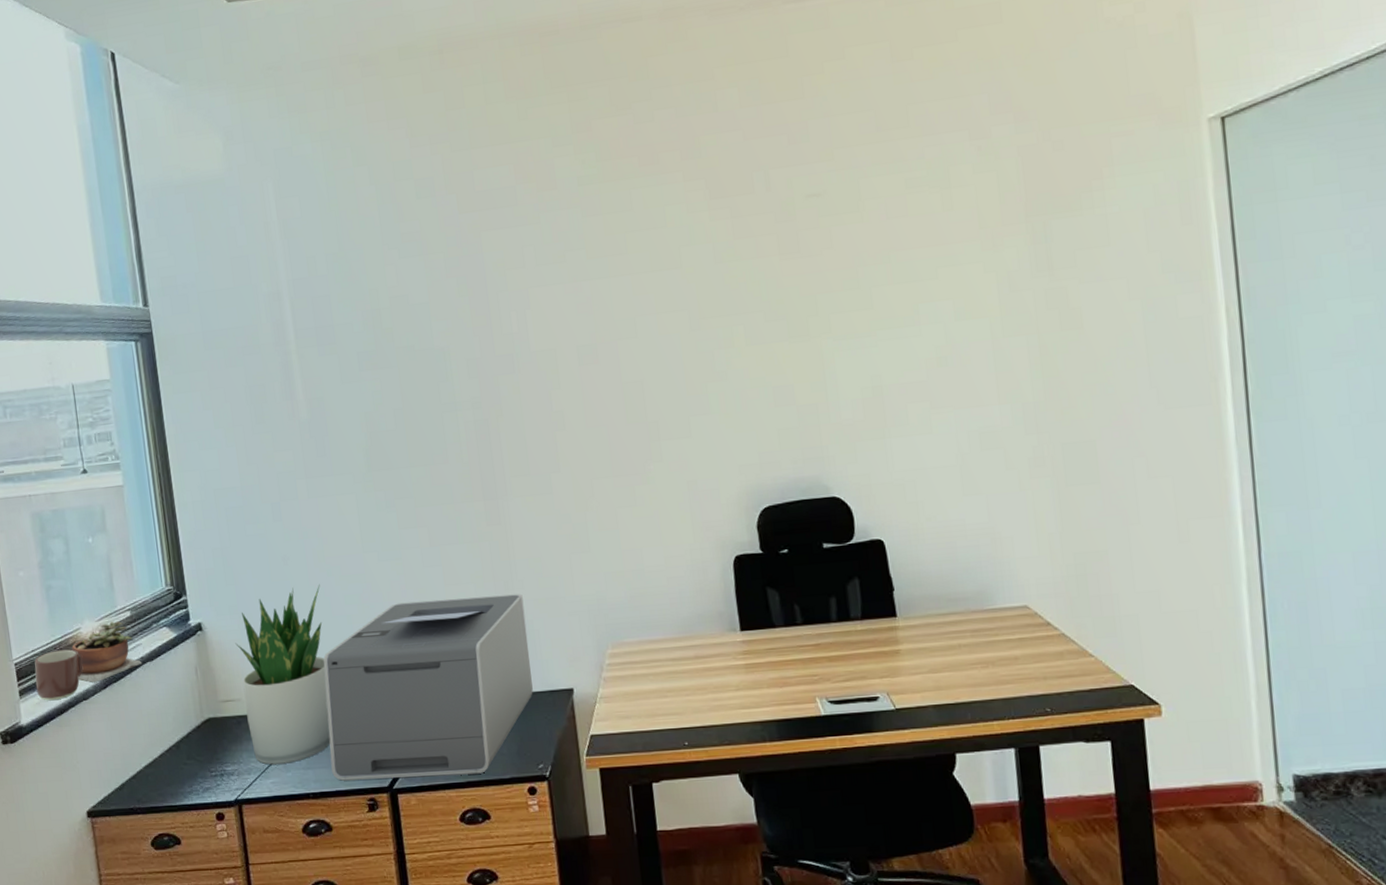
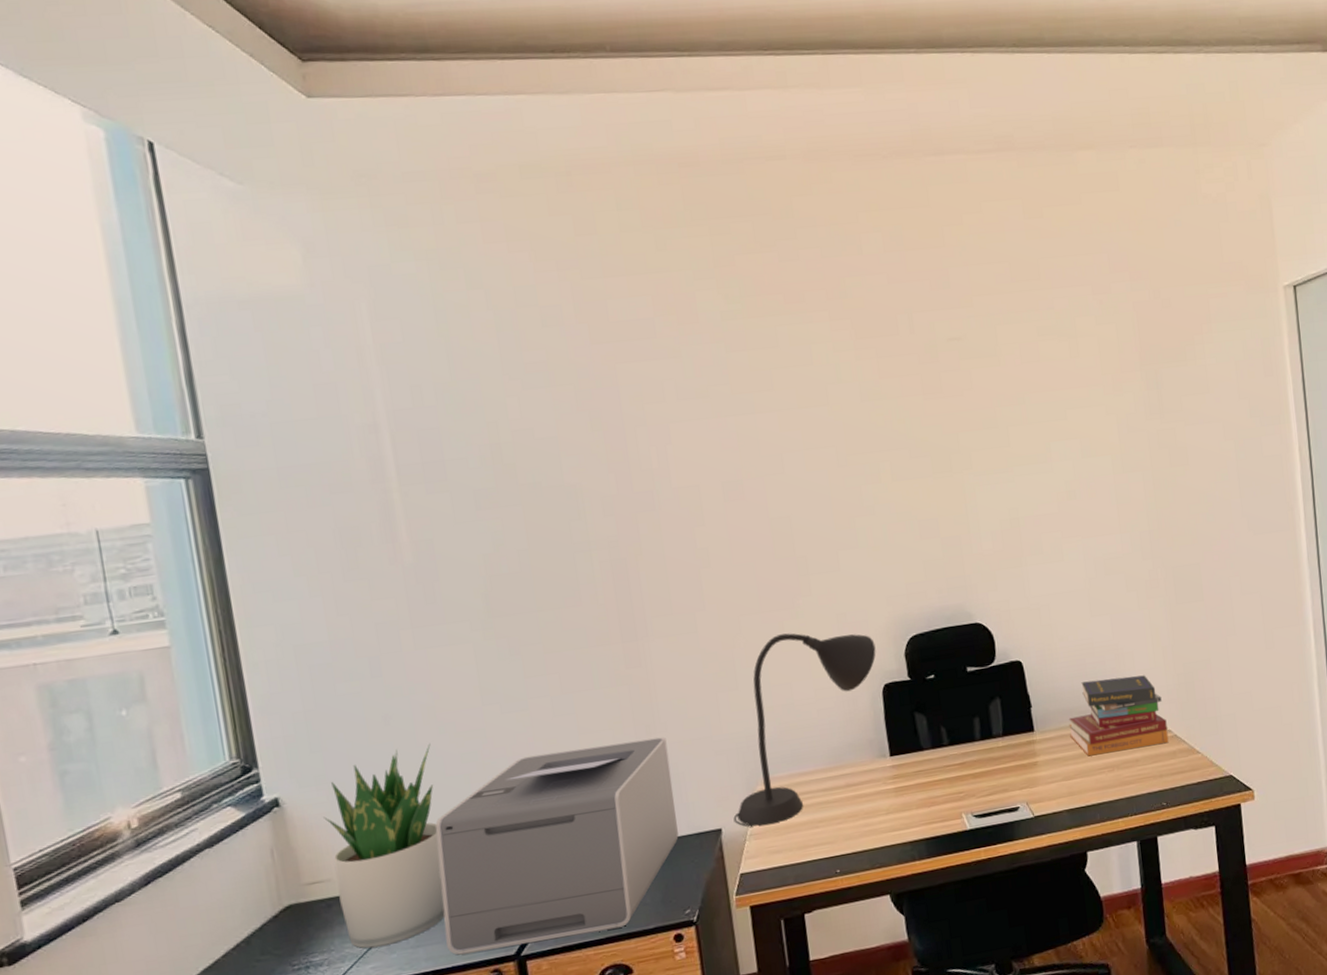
mug: present [34,649,84,701] -> none [43,843,115,909]
succulent plant: present [71,621,143,682] -> none [97,805,199,880]
desk lamp: none [584,498,728,690] -> present [733,633,876,828]
books: none [936,563,1055,649] -> present [1068,675,1169,757]

